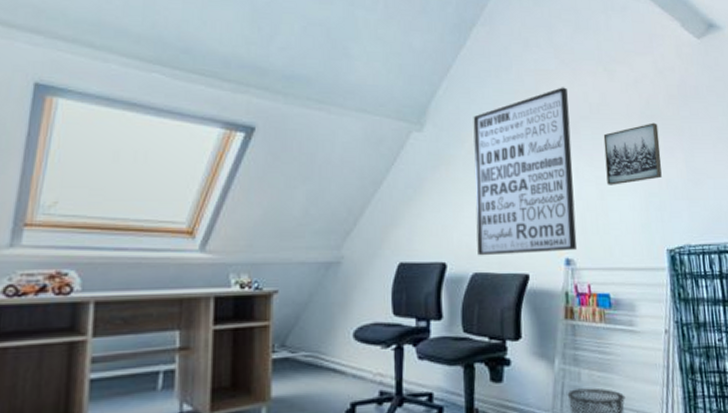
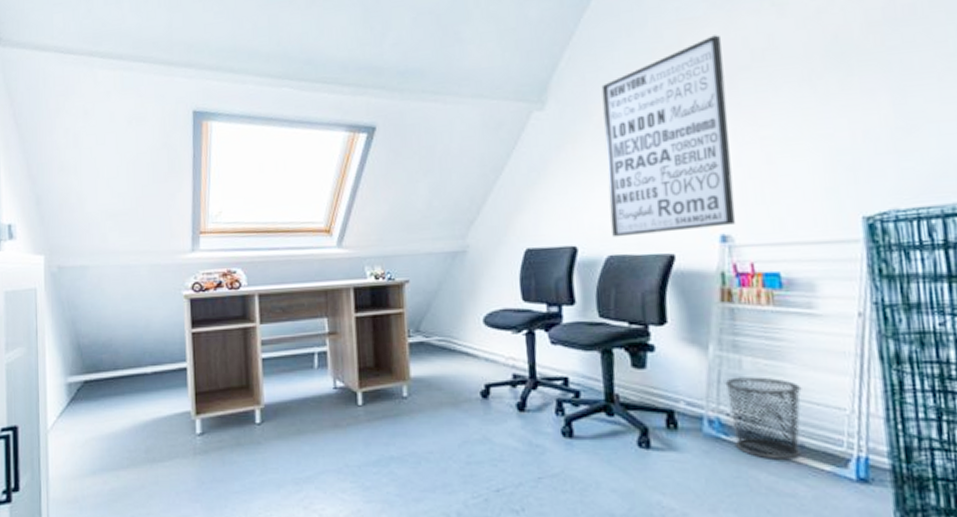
wall art: present [603,122,662,185] -> none [770,61,856,146]

